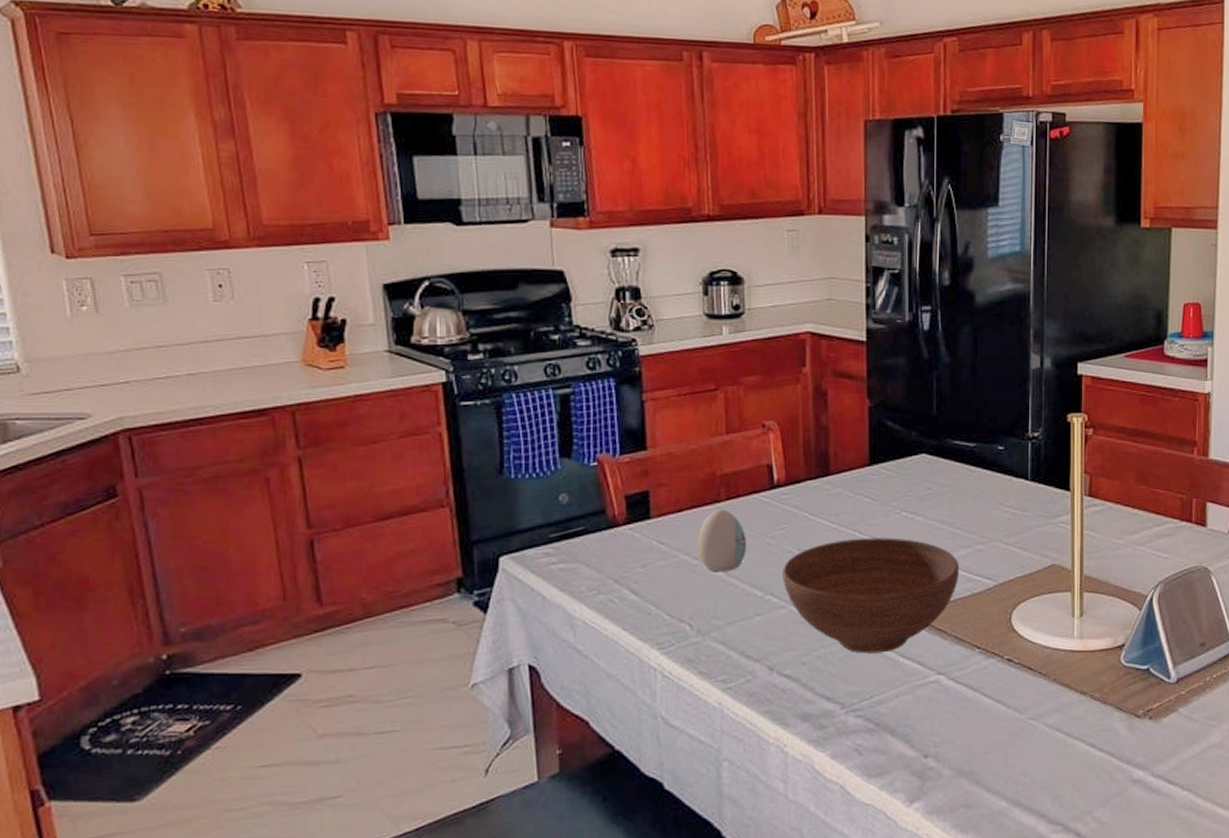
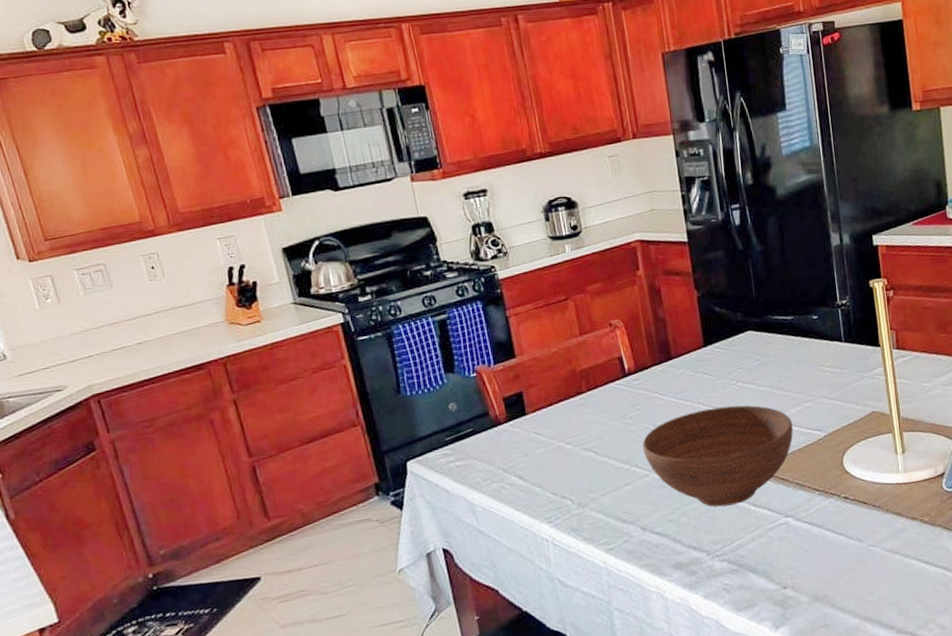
decorative egg: present [697,509,747,572] -> none [567,399,611,453]

